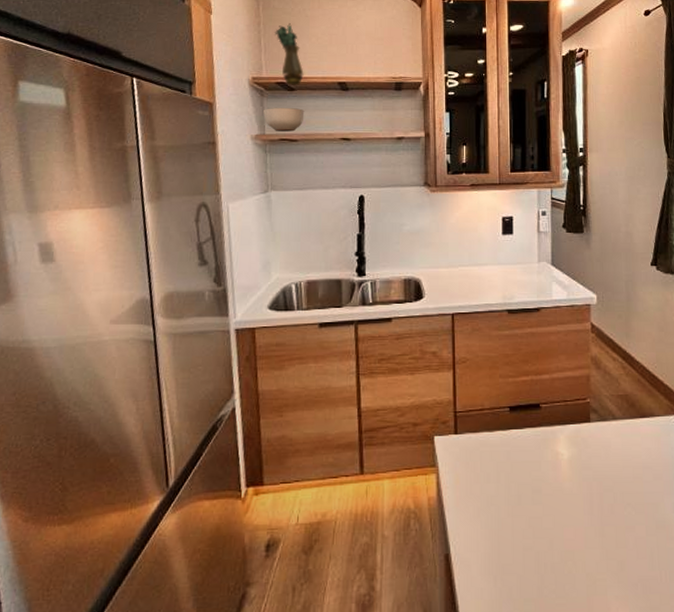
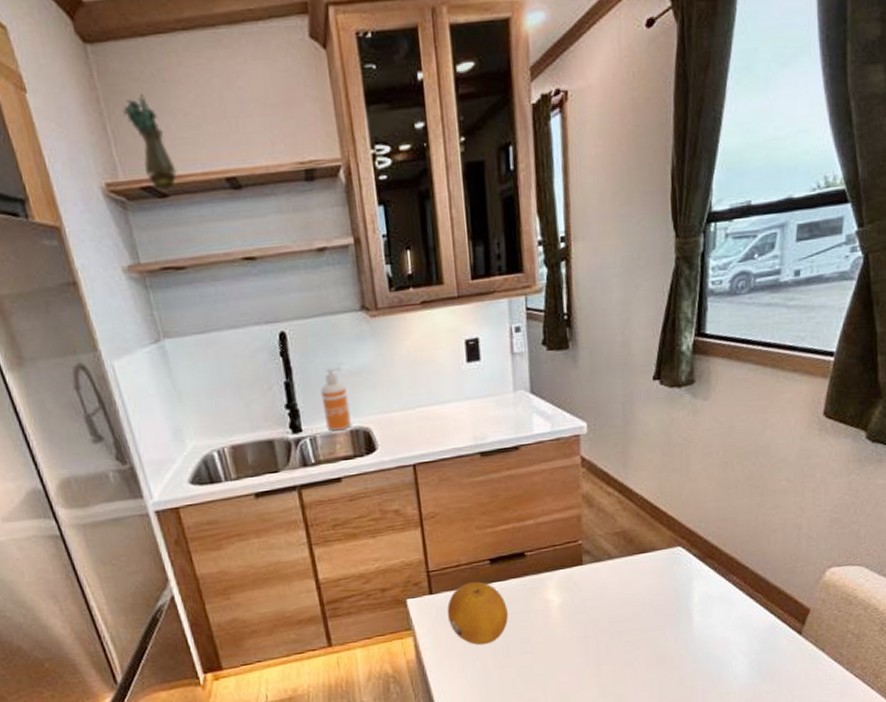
bowl: present [262,108,305,132] -> none [130,222,189,258]
soap dispenser: none [385,227,406,278] -> present [320,367,351,431]
fruit: none [468,427,522,491] -> present [447,581,508,646]

